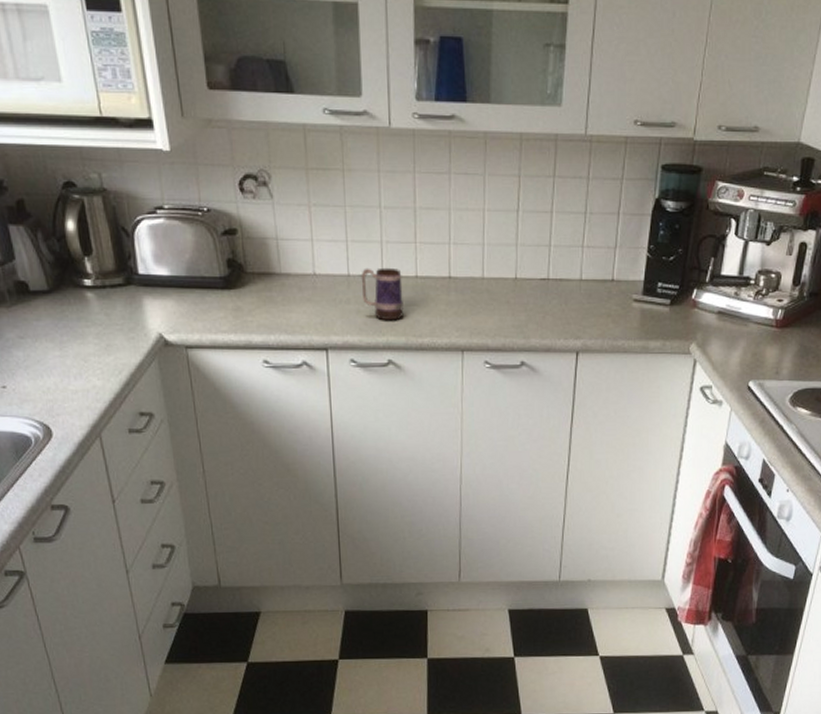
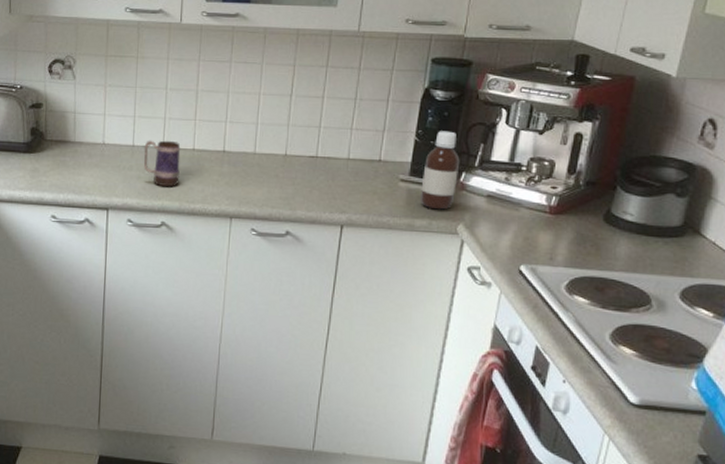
bottle: none [654,245,691,330] -> present [421,131,460,210]

